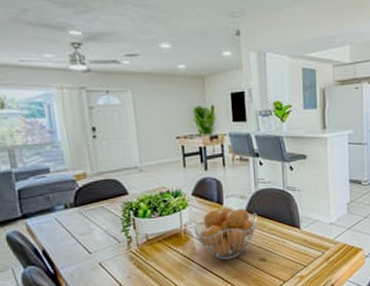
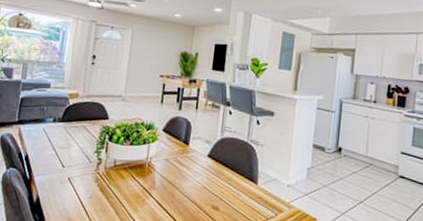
fruit basket: present [193,207,257,260] -> none [157,148,218,201]

